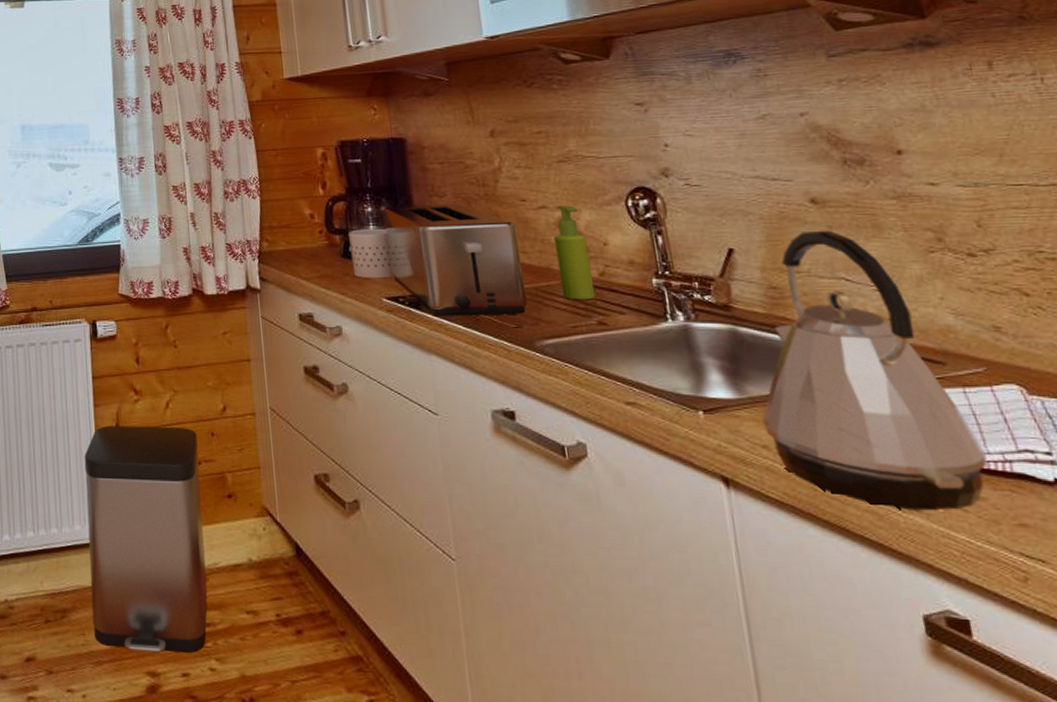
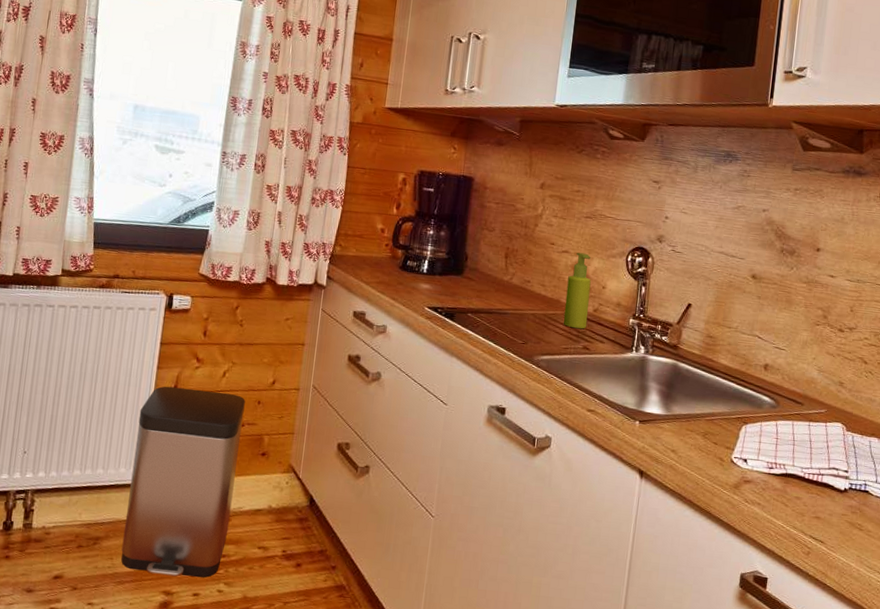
mug: present [349,228,395,279] -> none [406,247,441,292]
toaster: present [383,203,528,316] -> none [437,232,542,334]
kettle: present [762,230,988,511] -> none [676,298,810,505]

